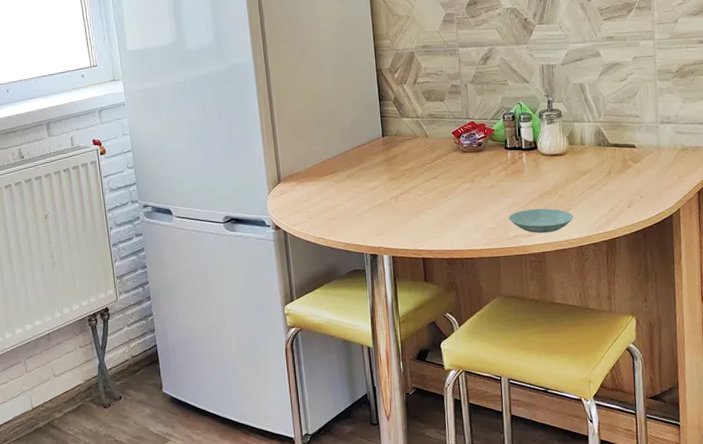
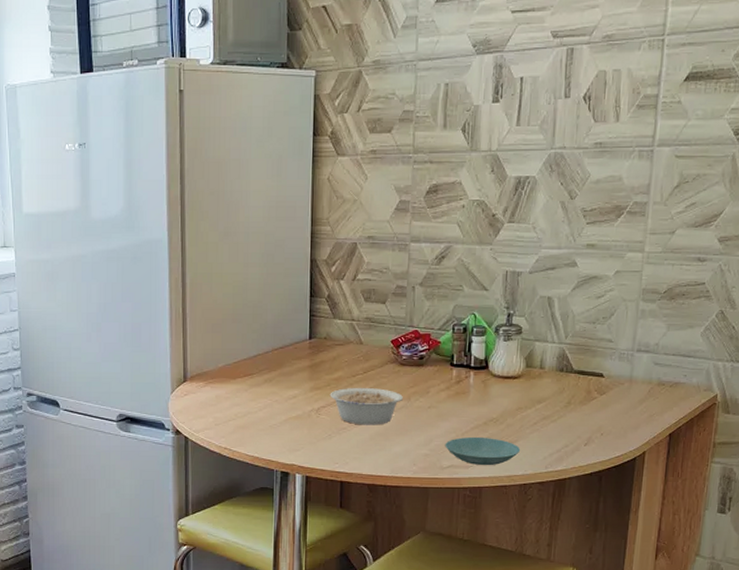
legume: none [405,174,468,207] -> present [329,388,403,425]

